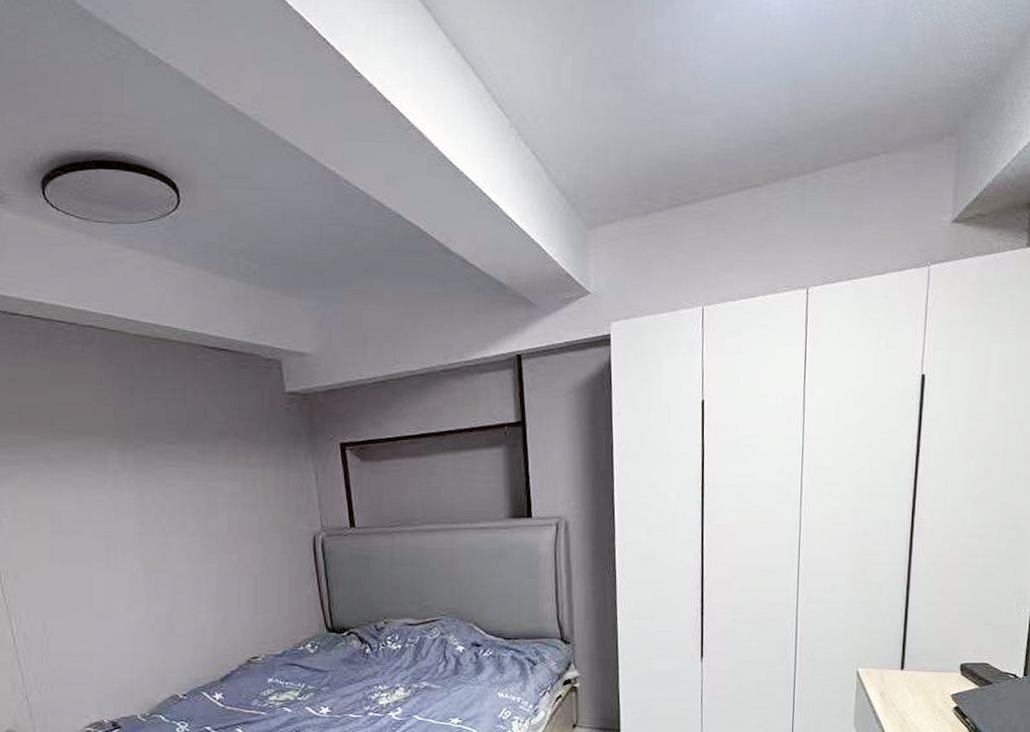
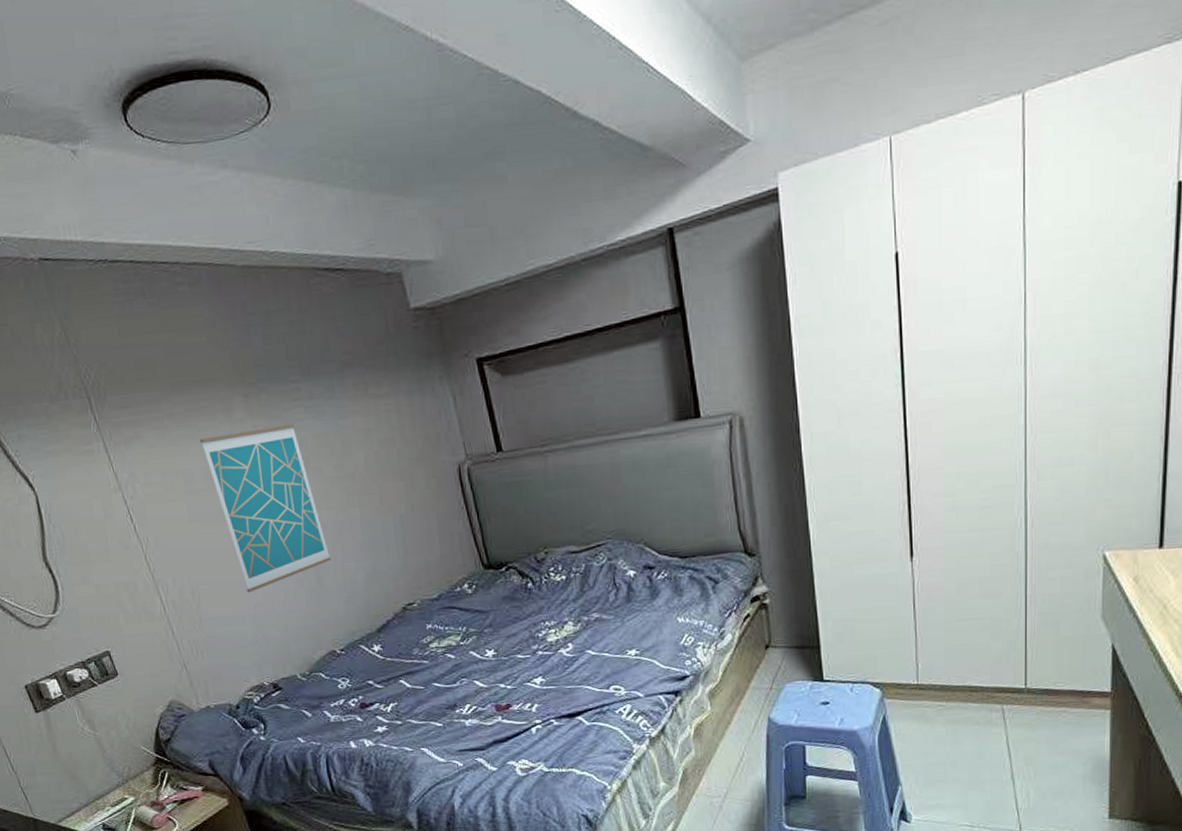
wall art: none [72,480,185,633] -> present [199,424,331,593]

